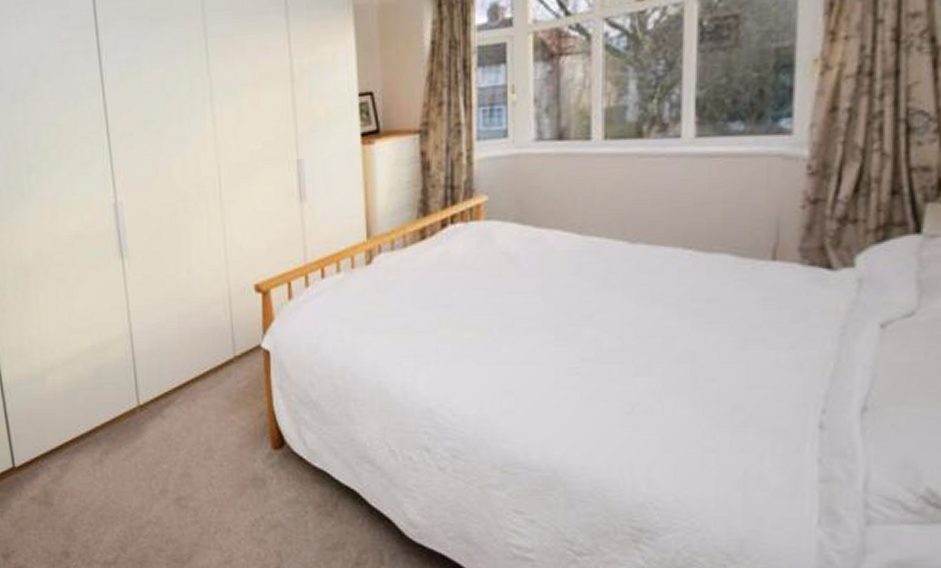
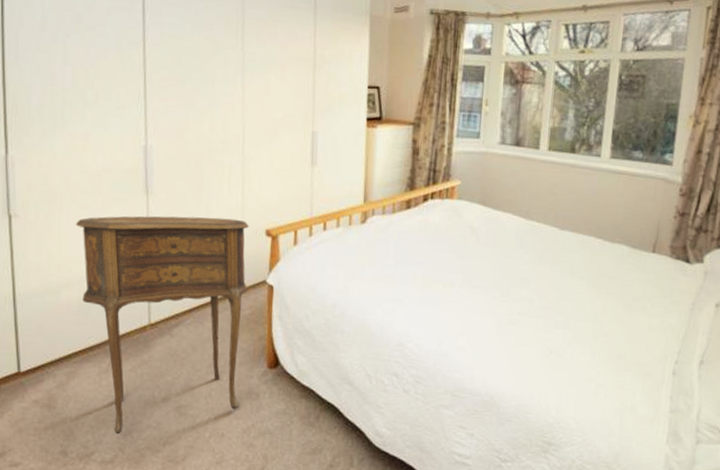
side table: none [53,276,245,532] -> present [75,216,249,435]

